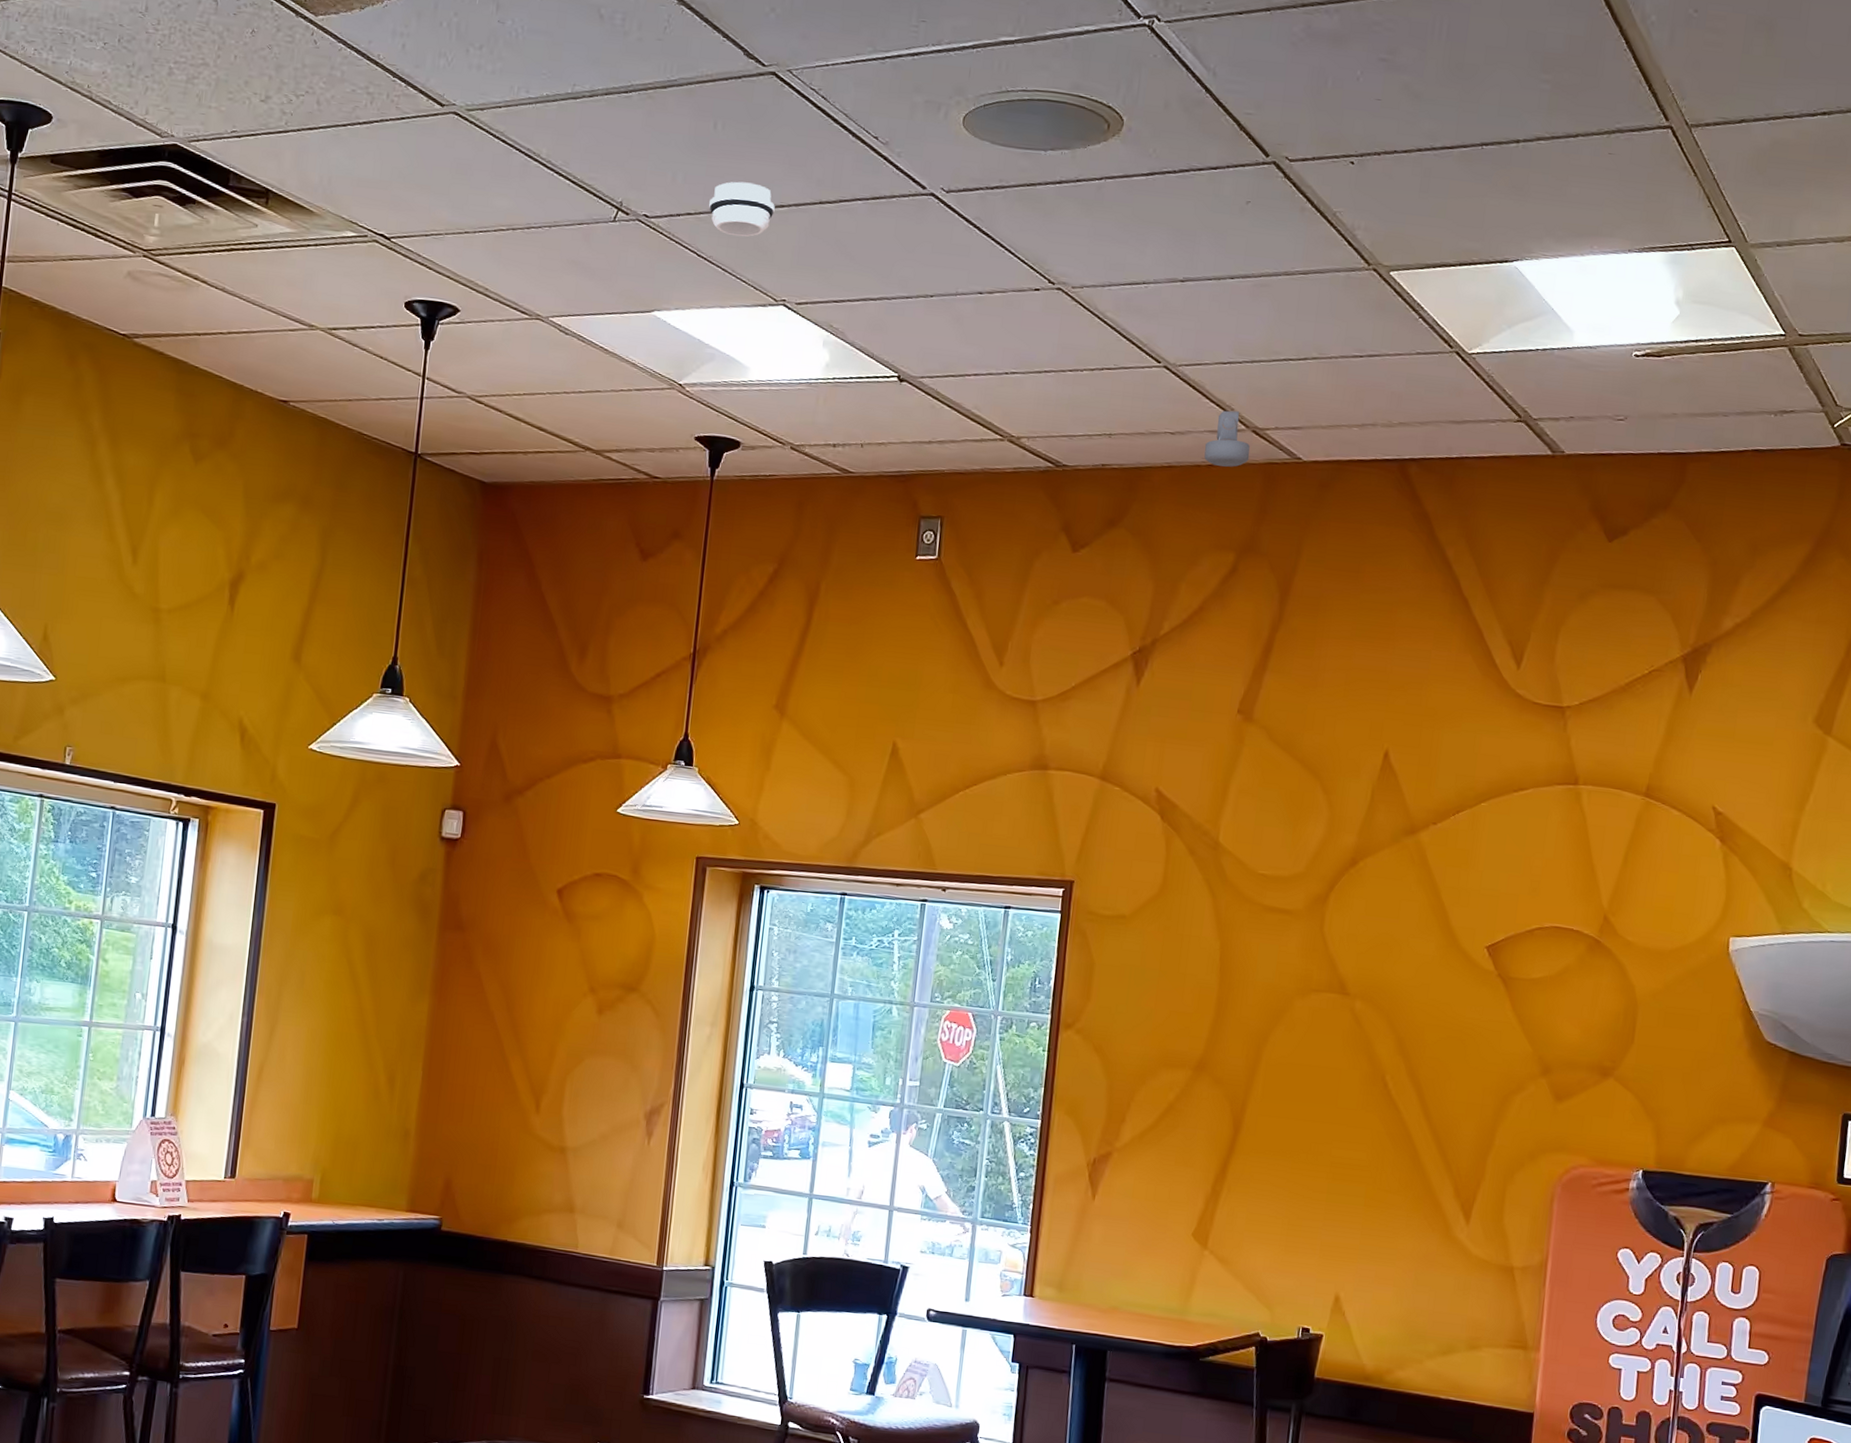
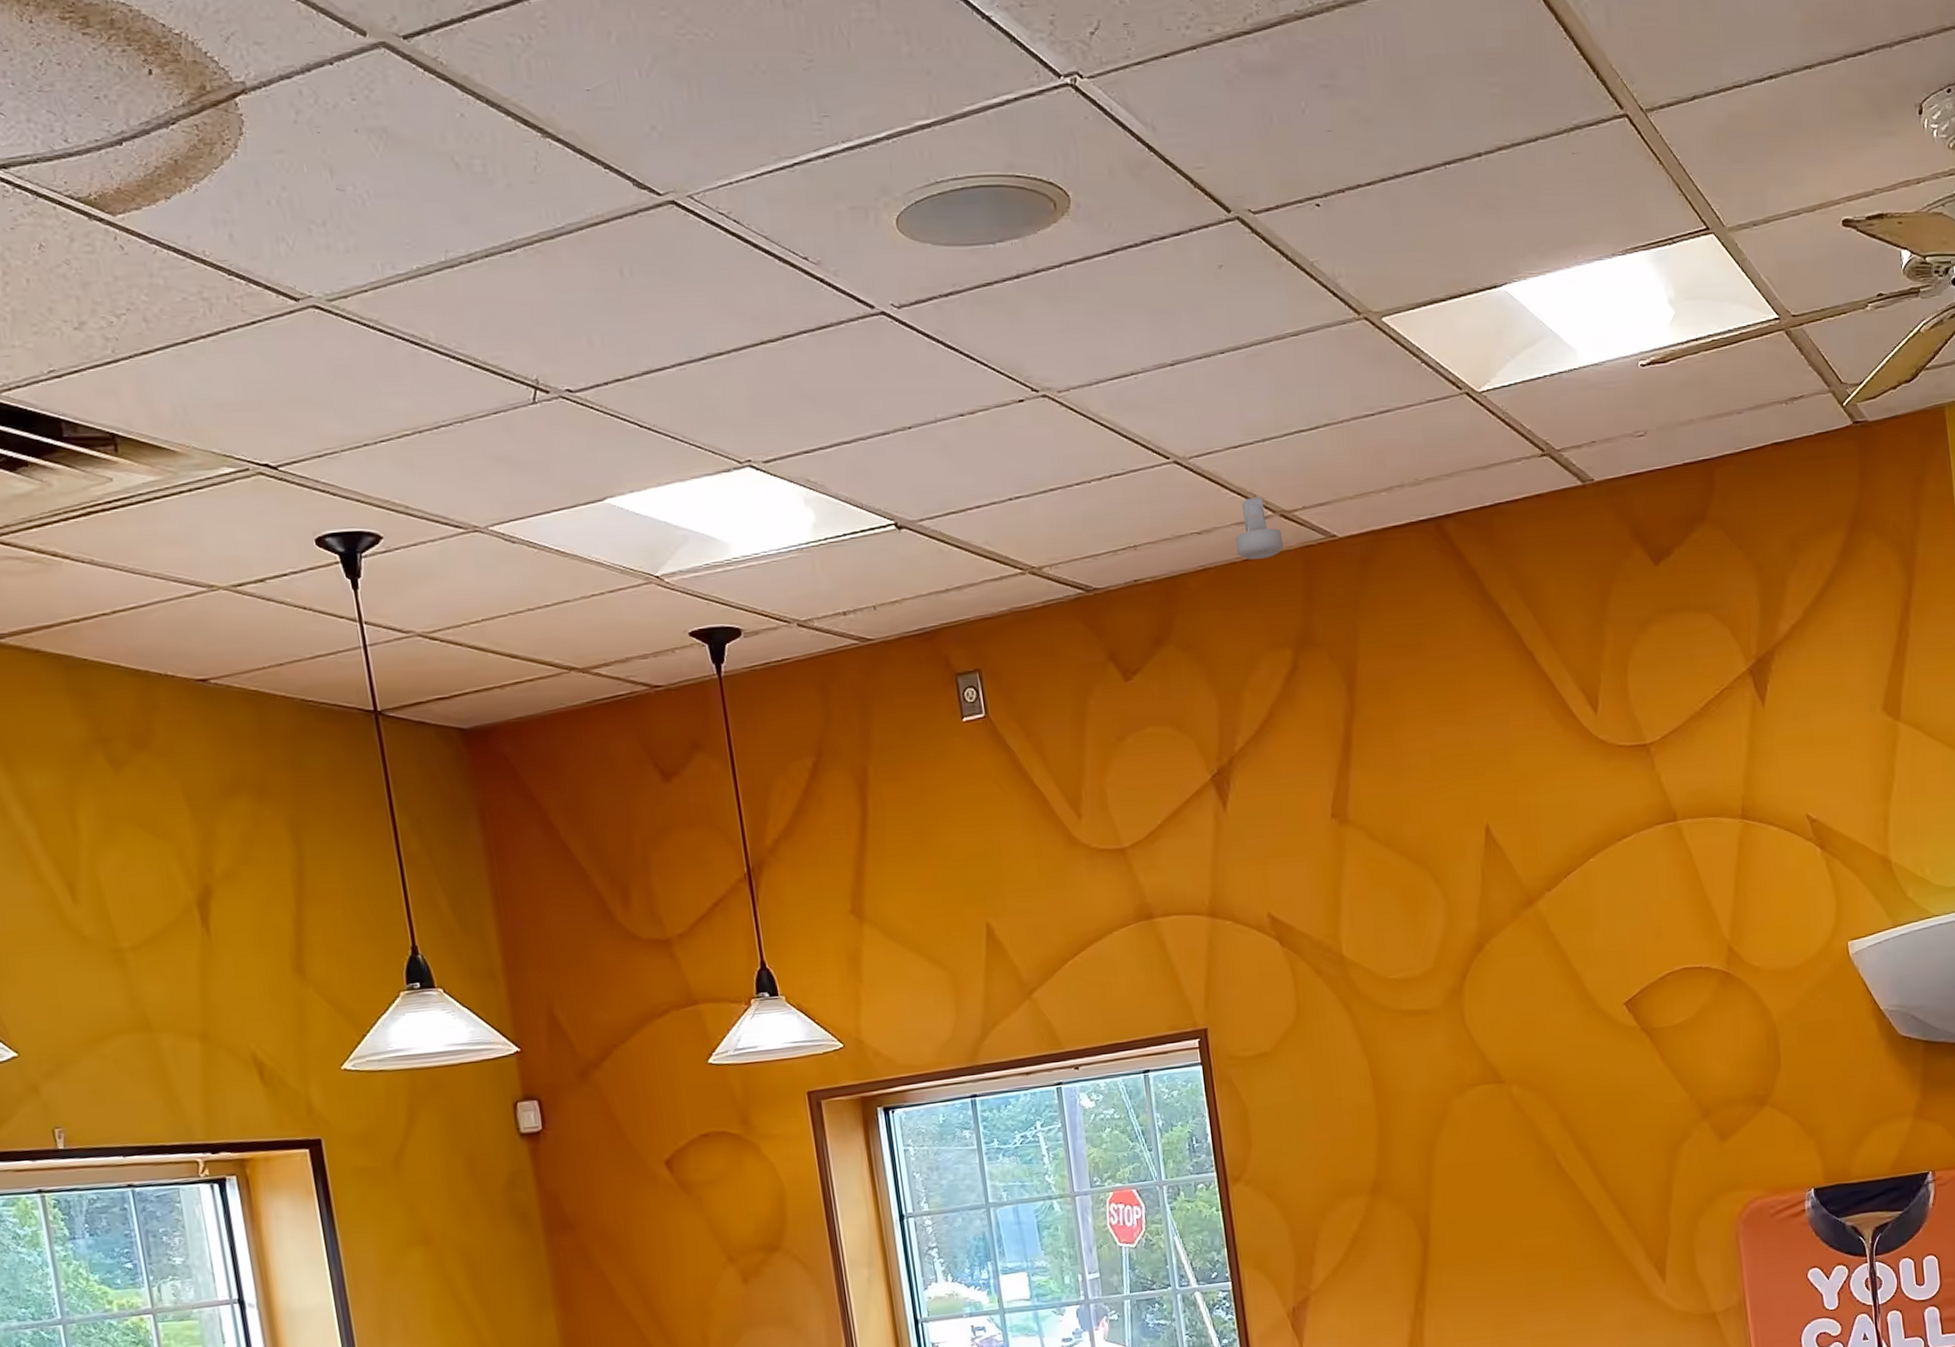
smoke detector: present [709,181,775,237] -> none [637,333,714,398]

